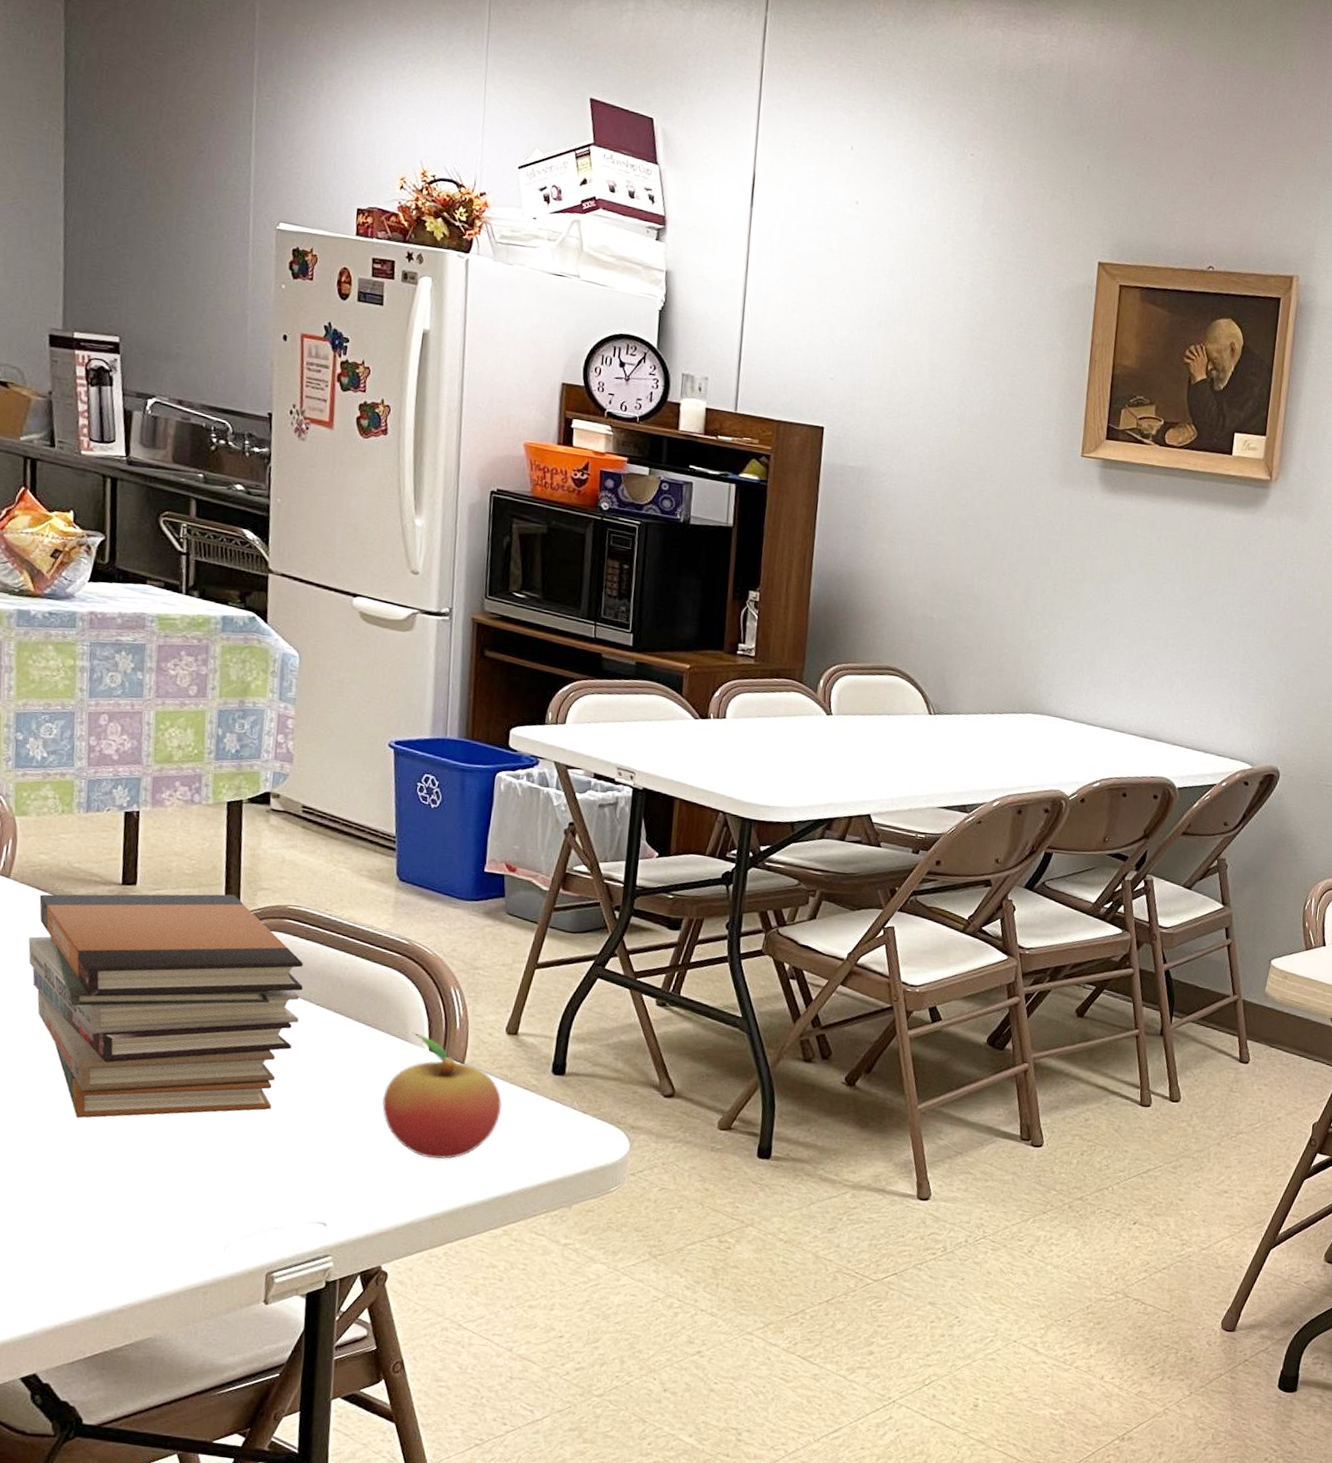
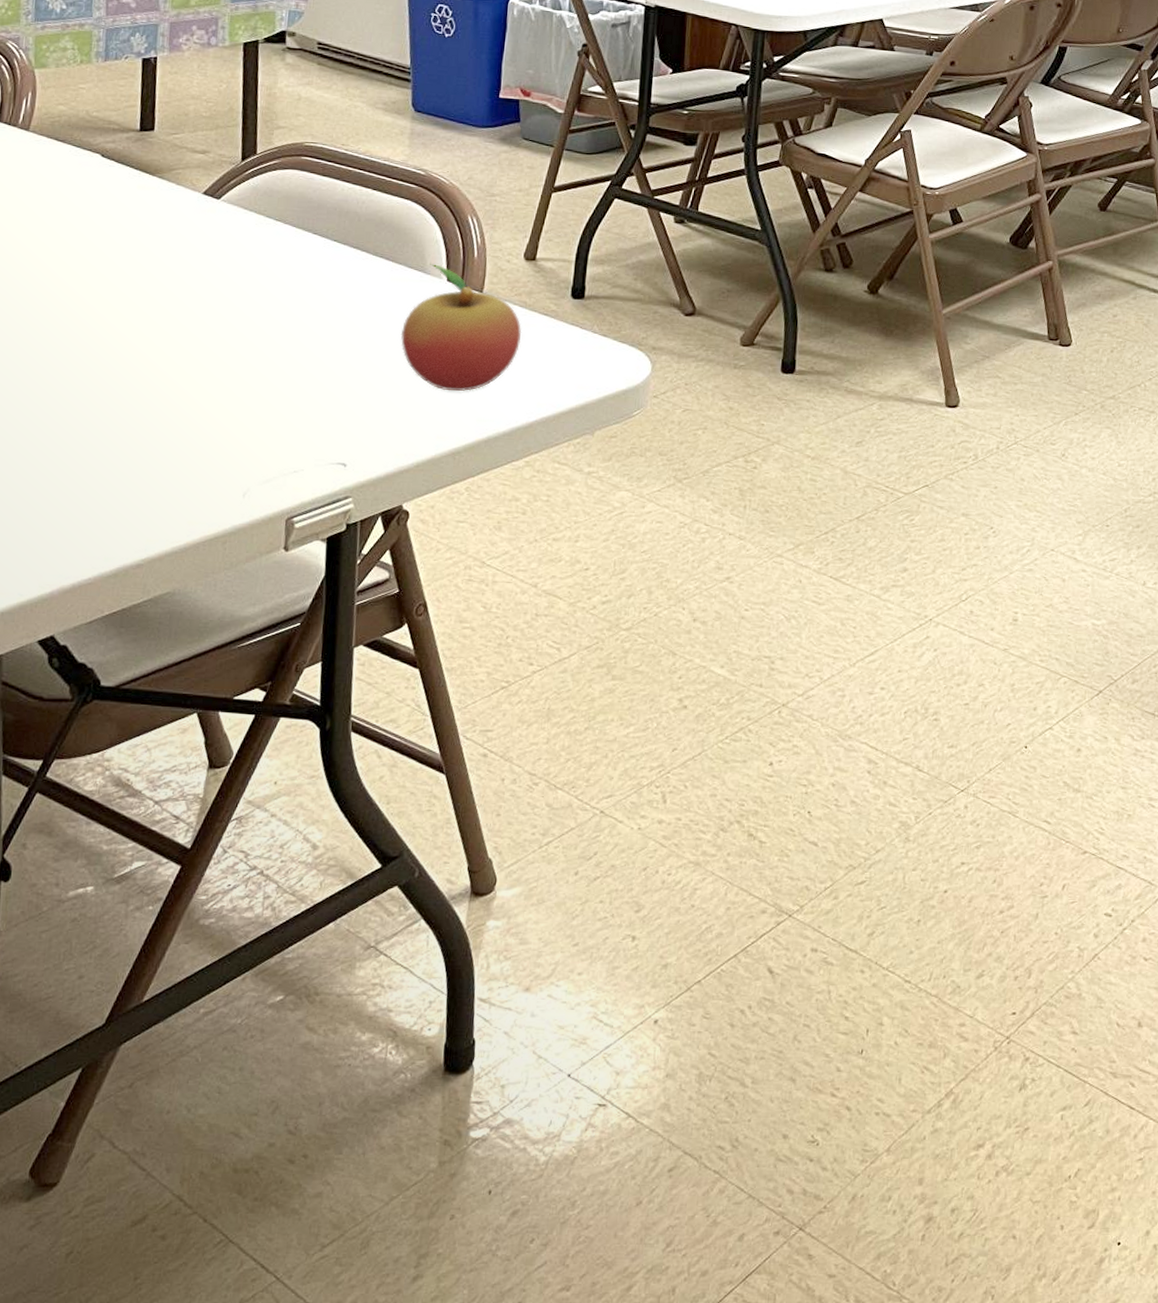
book stack: present [28,894,303,1119] -> none [47,134,321,370]

